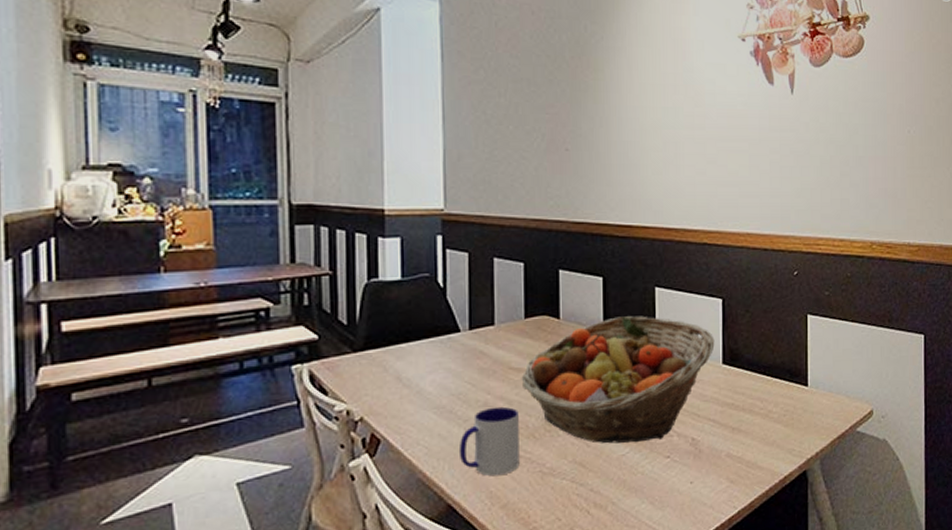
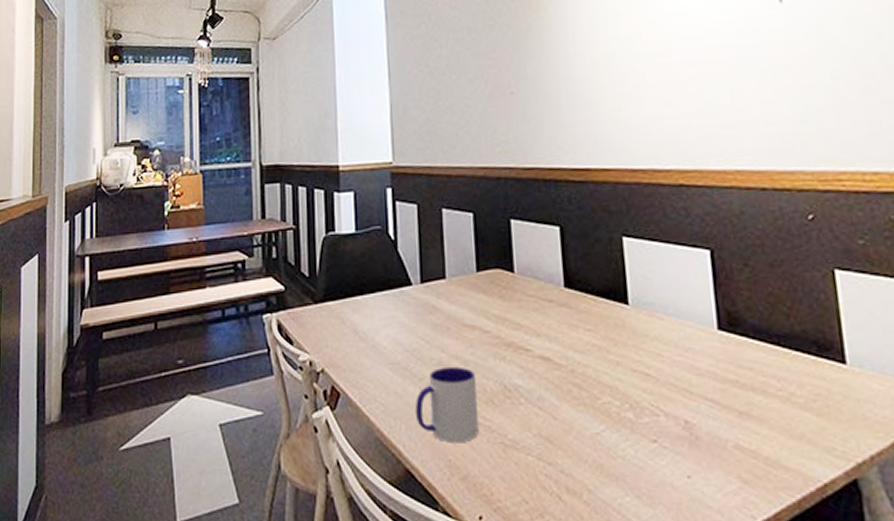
fruit basket: present [521,316,715,444] -> none [476,270,705,420]

